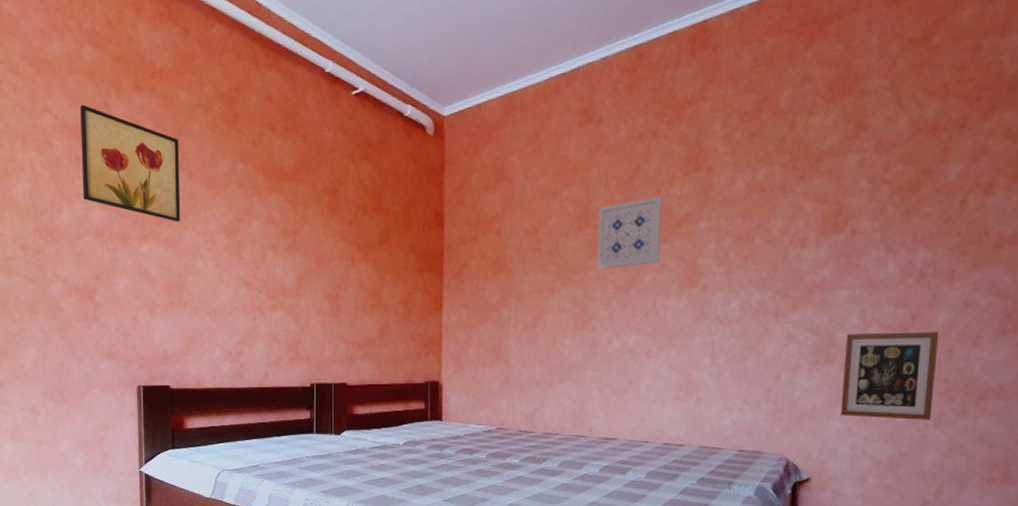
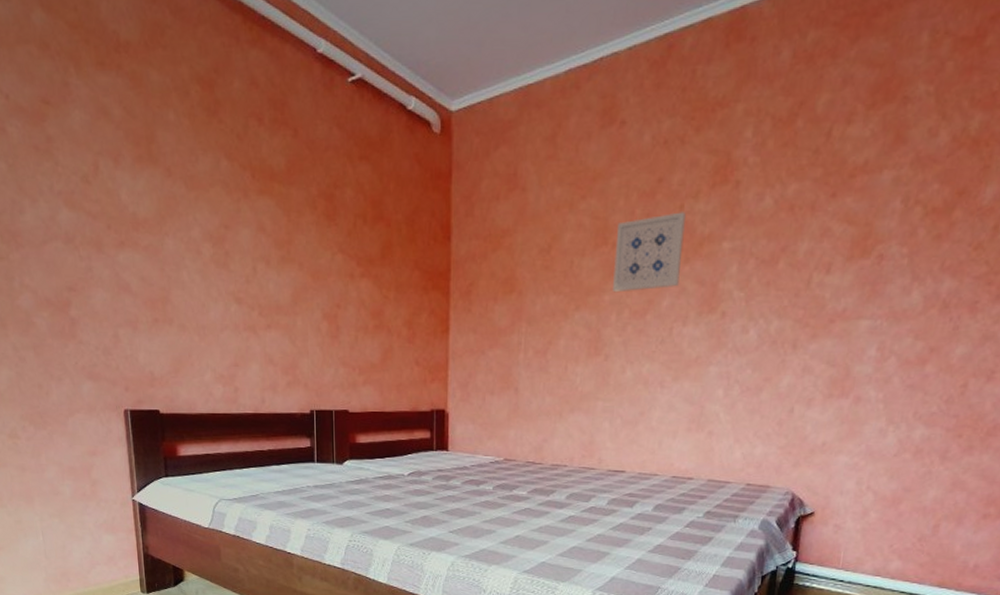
wall art: present [80,104,181,222] -> none [35,83,160,228]
picture frame: present [840,332,940,420] -> none [849,365,956,456]

